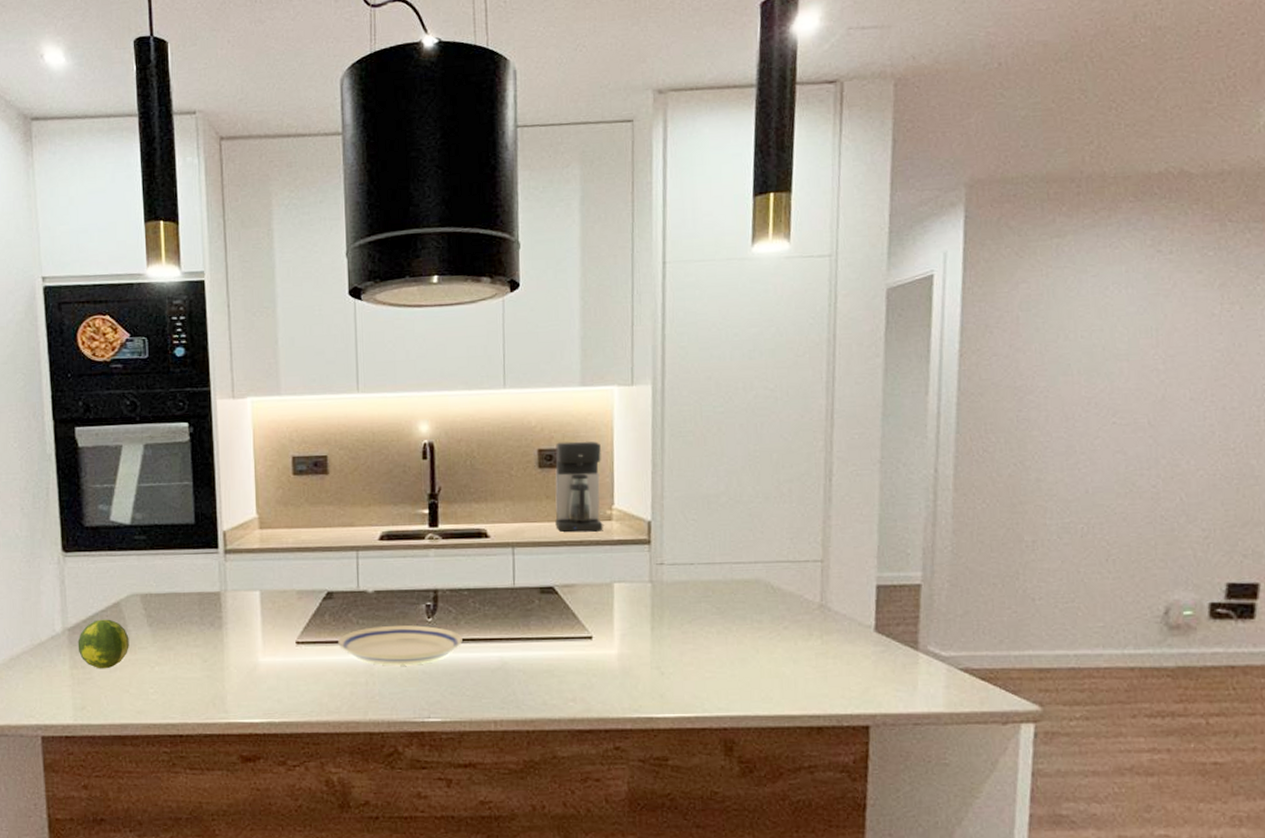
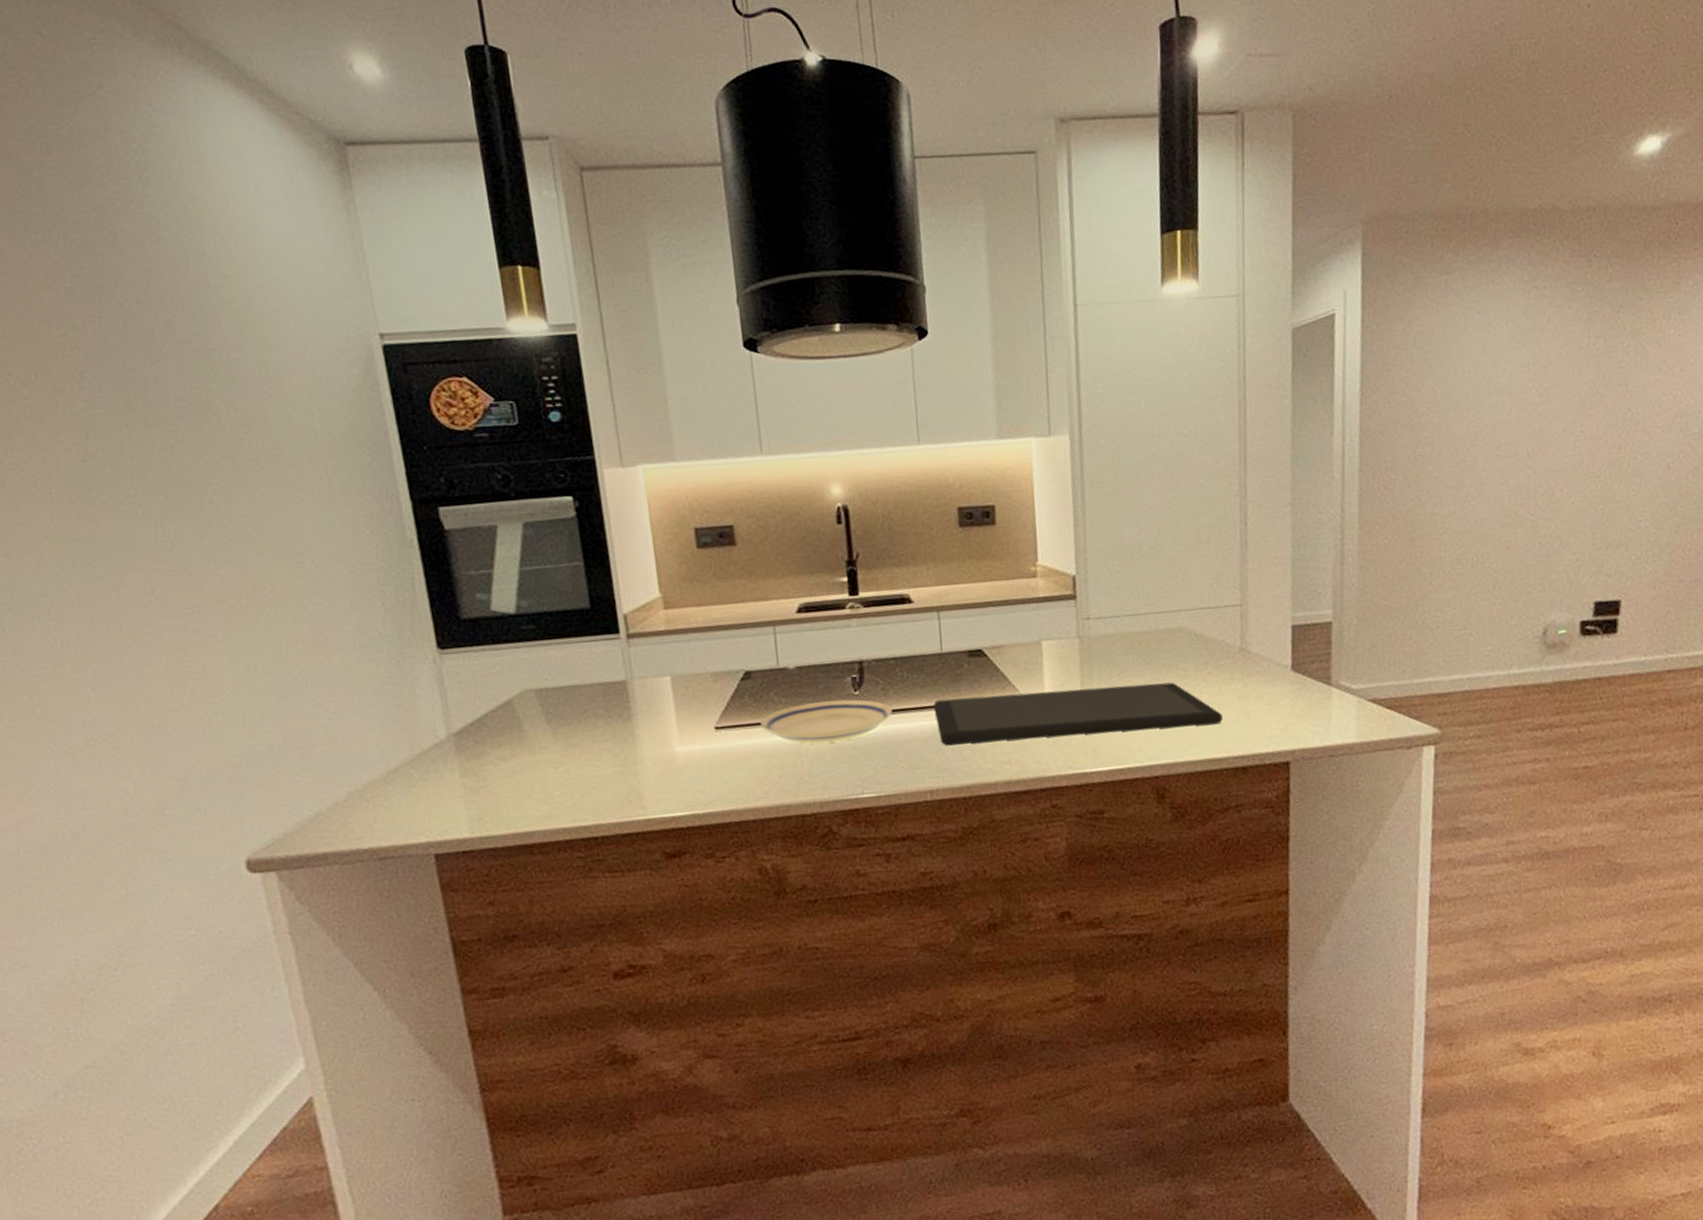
fruit: present [77,619,129,669] -> none [466,719,528,775]
cutting board: none [503,632,798,681] -> present [933,682,1223,745]
coffee maker: present [555,441,603,532] -> none [975,496,1029,592]

